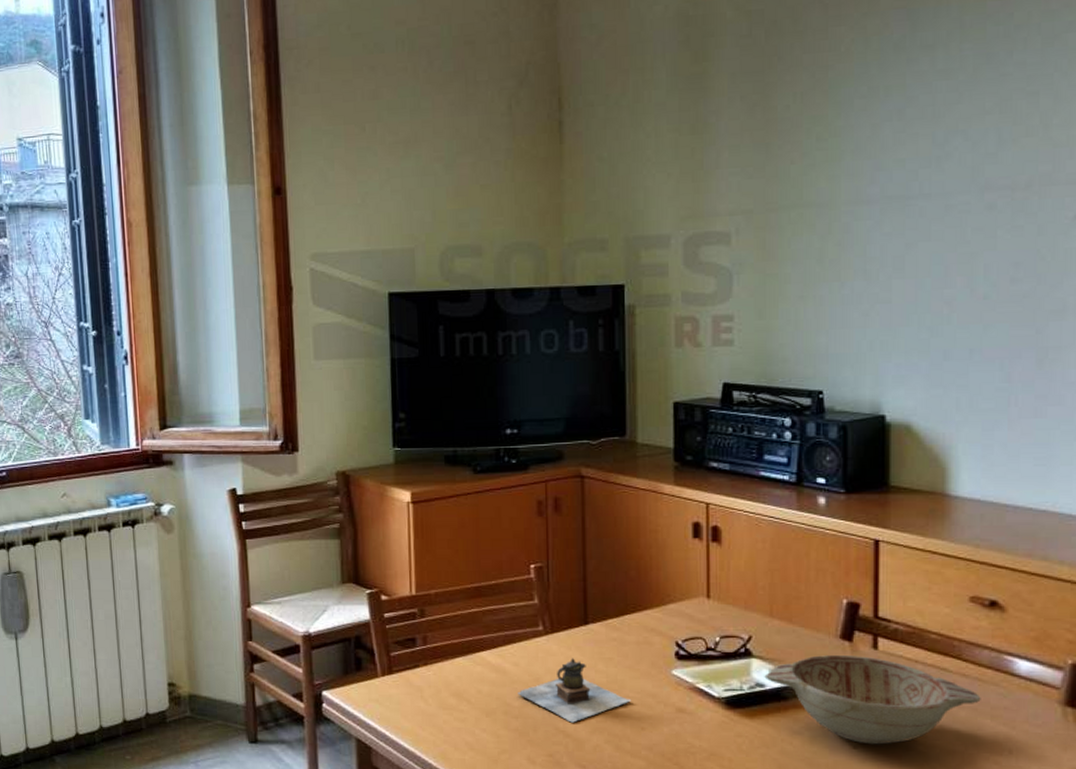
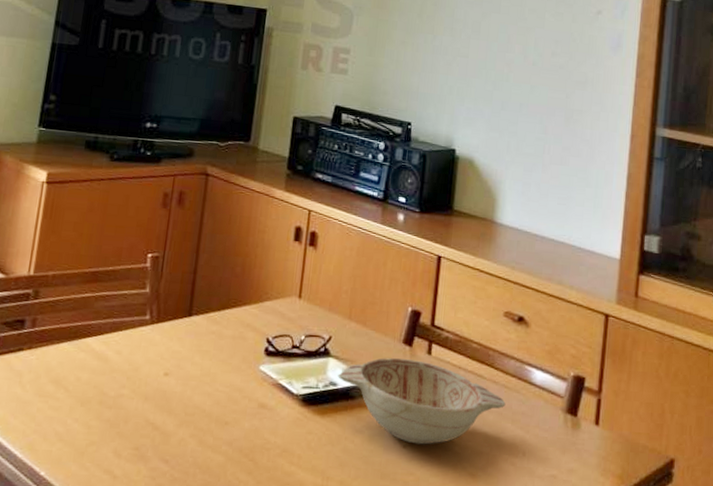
teapot: present [518,658,631,723] -> none [115,349,220,415]

